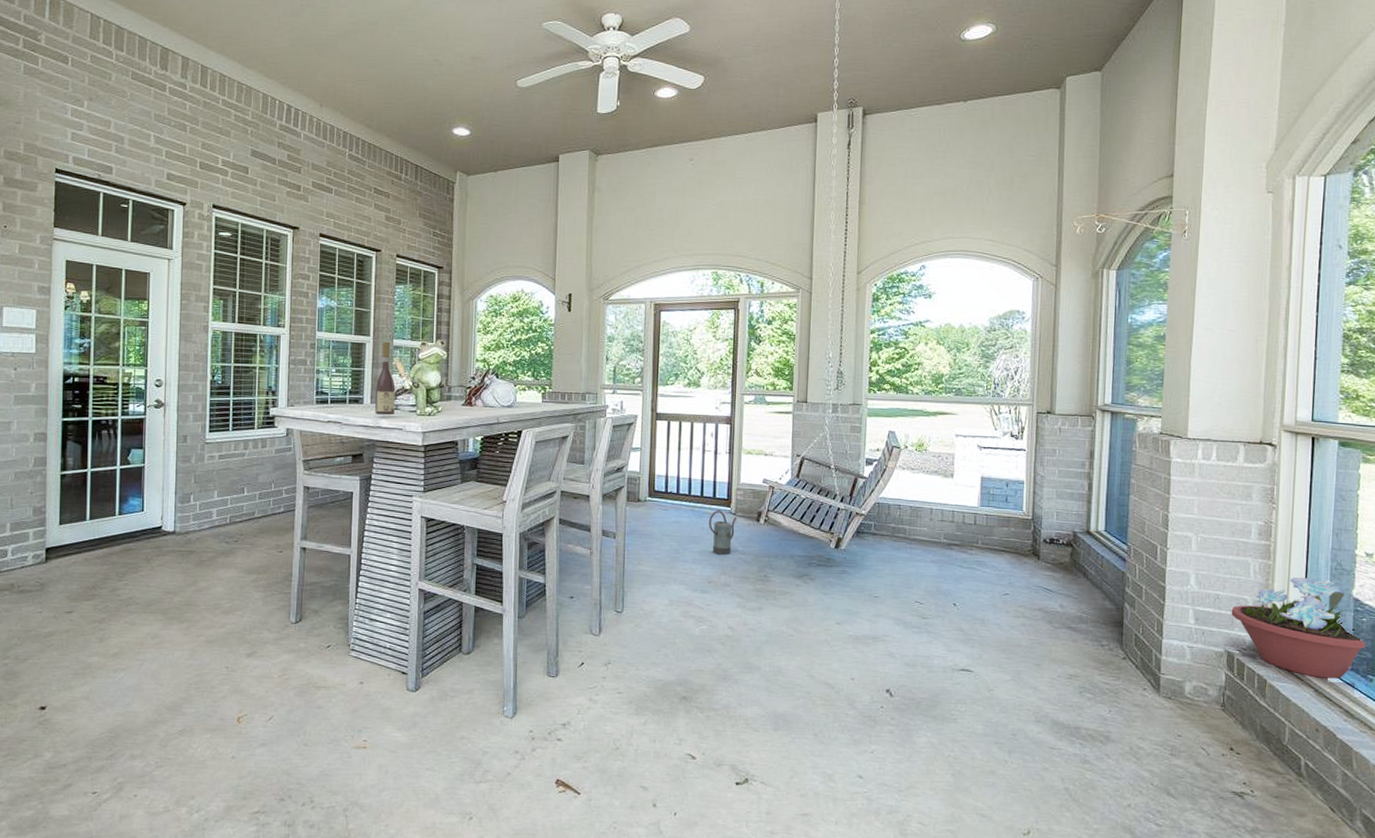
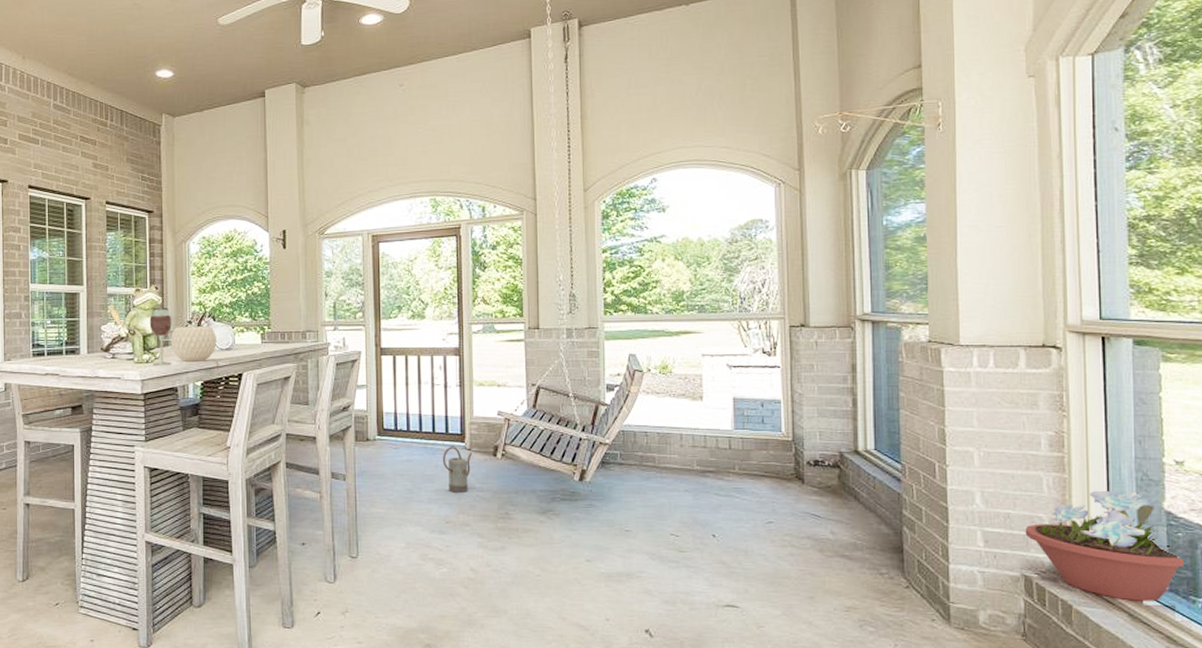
wine bottle: present [375,341,396,416] -> none [91,289,112,365]
wineglass: none [433,362,456,419] -> present [149,307,172,366]
bowl: none [453,382,499,417] -> present [170,326,217,362]

